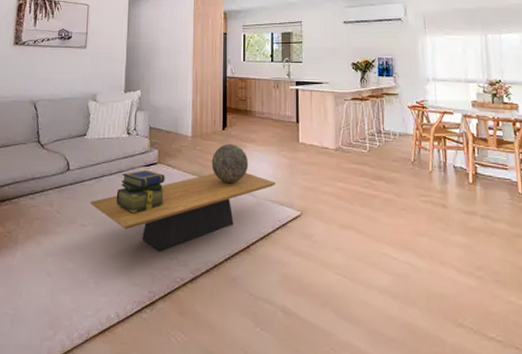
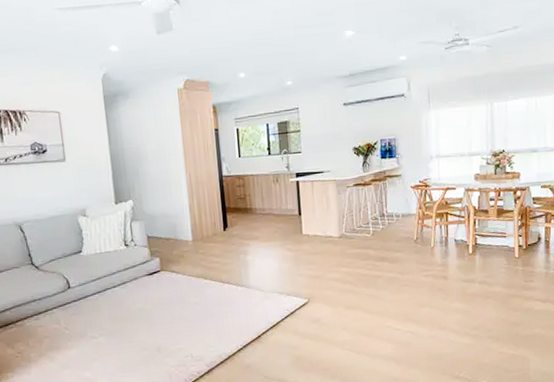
coffee table: present [90,172,277,251] -> none [97,269,283,351]
stack of books: present [116,169,166,213] -> none [122,278,173,320]
decorative sphere: present [211,143,249,184] -> none [215,243,254,282]

